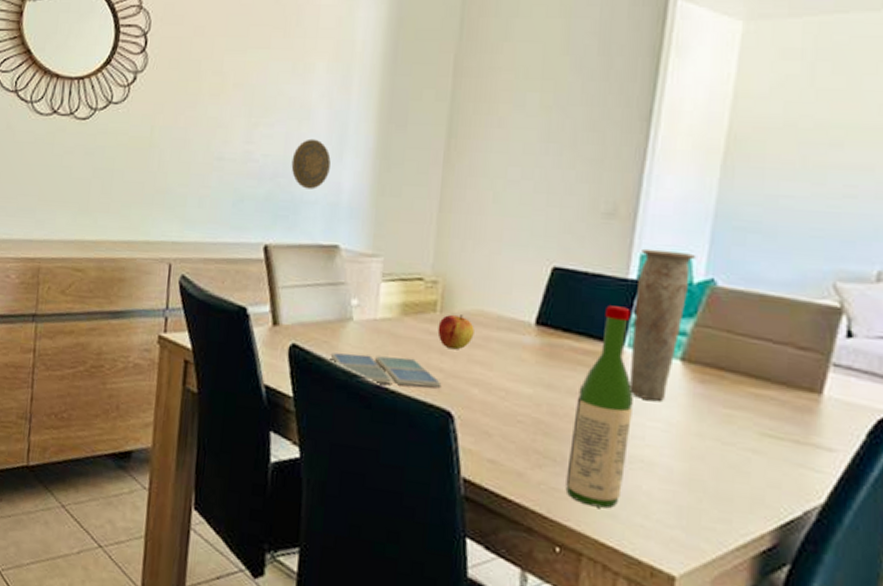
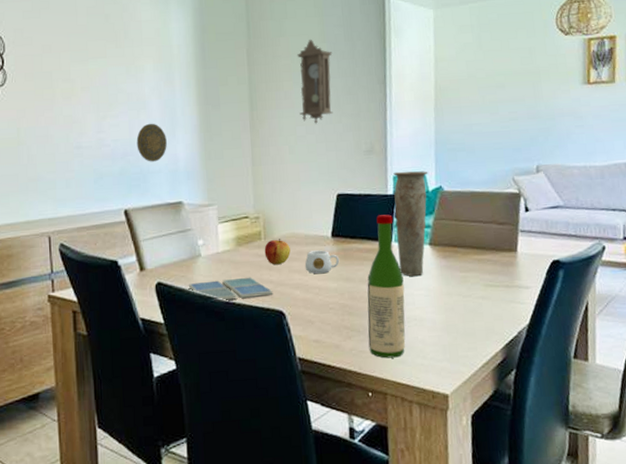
mug: none [490,338,542,373] -> present [304,250,340,274]
pendulum clock: none [516,48,577,167] -> present [297,39,333,124]

